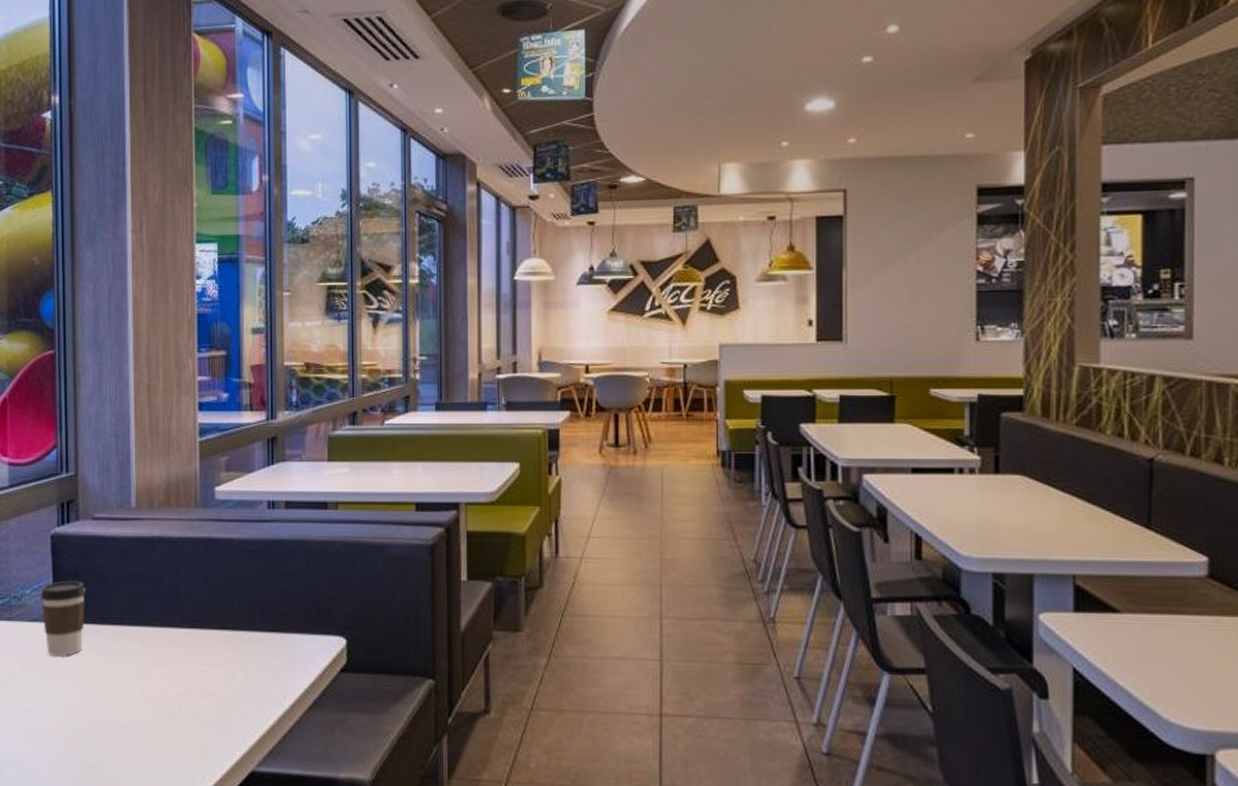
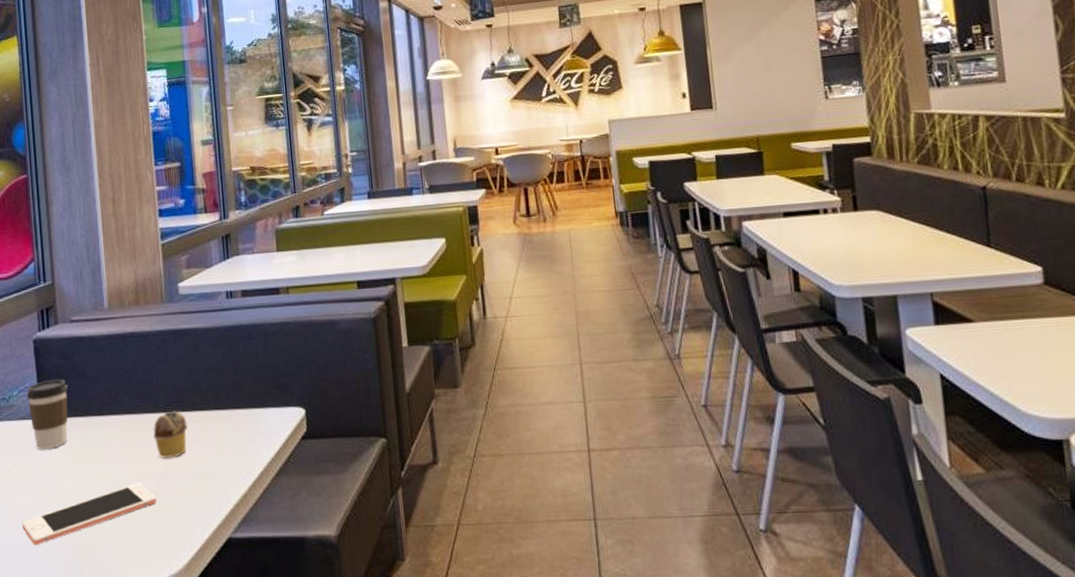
cell phone: none [28,703,175,759] -> present [22,483,157,546]
muffin: none [177,627,215,680] -> present [153,411,188,459]

